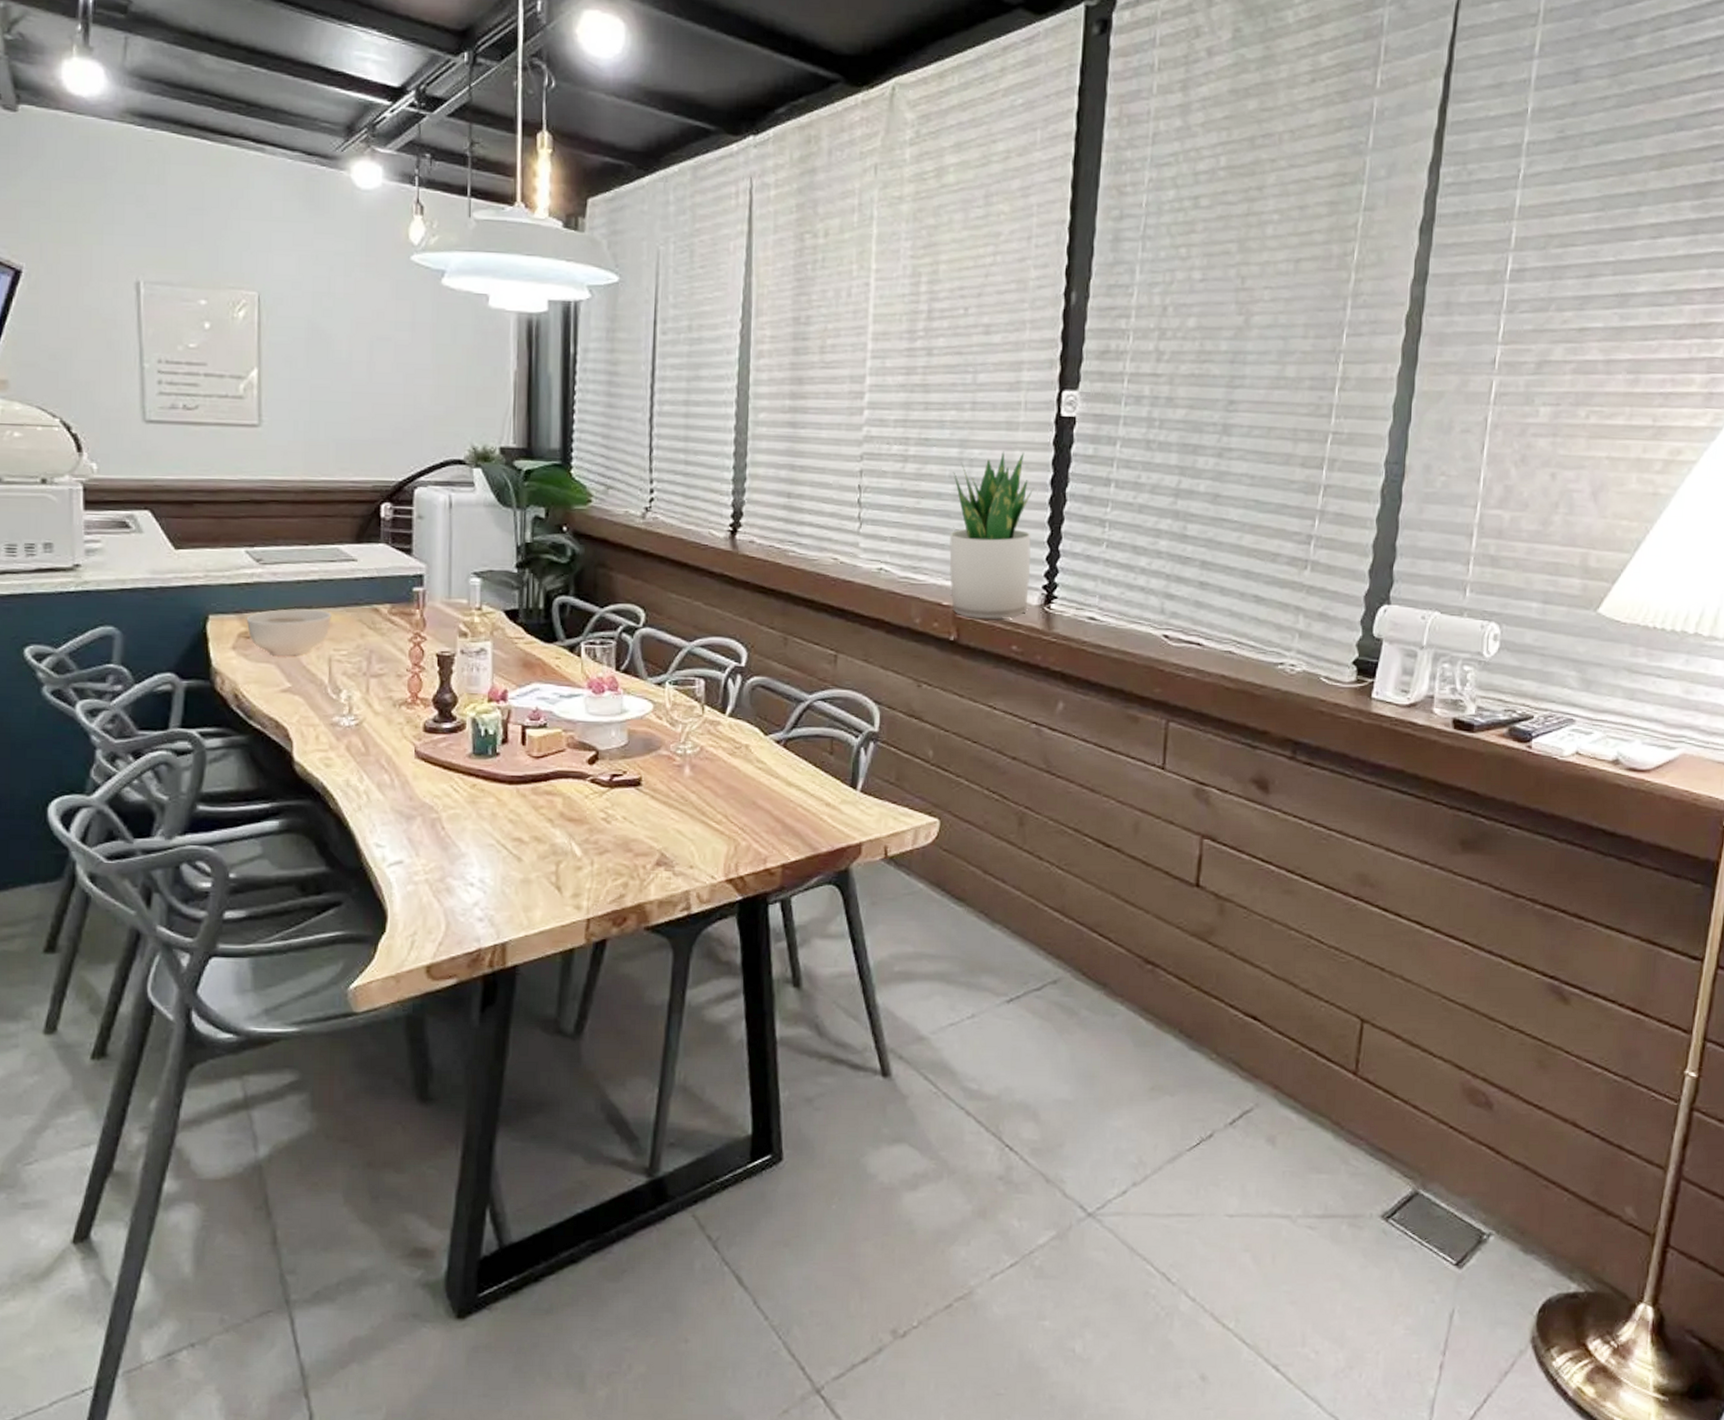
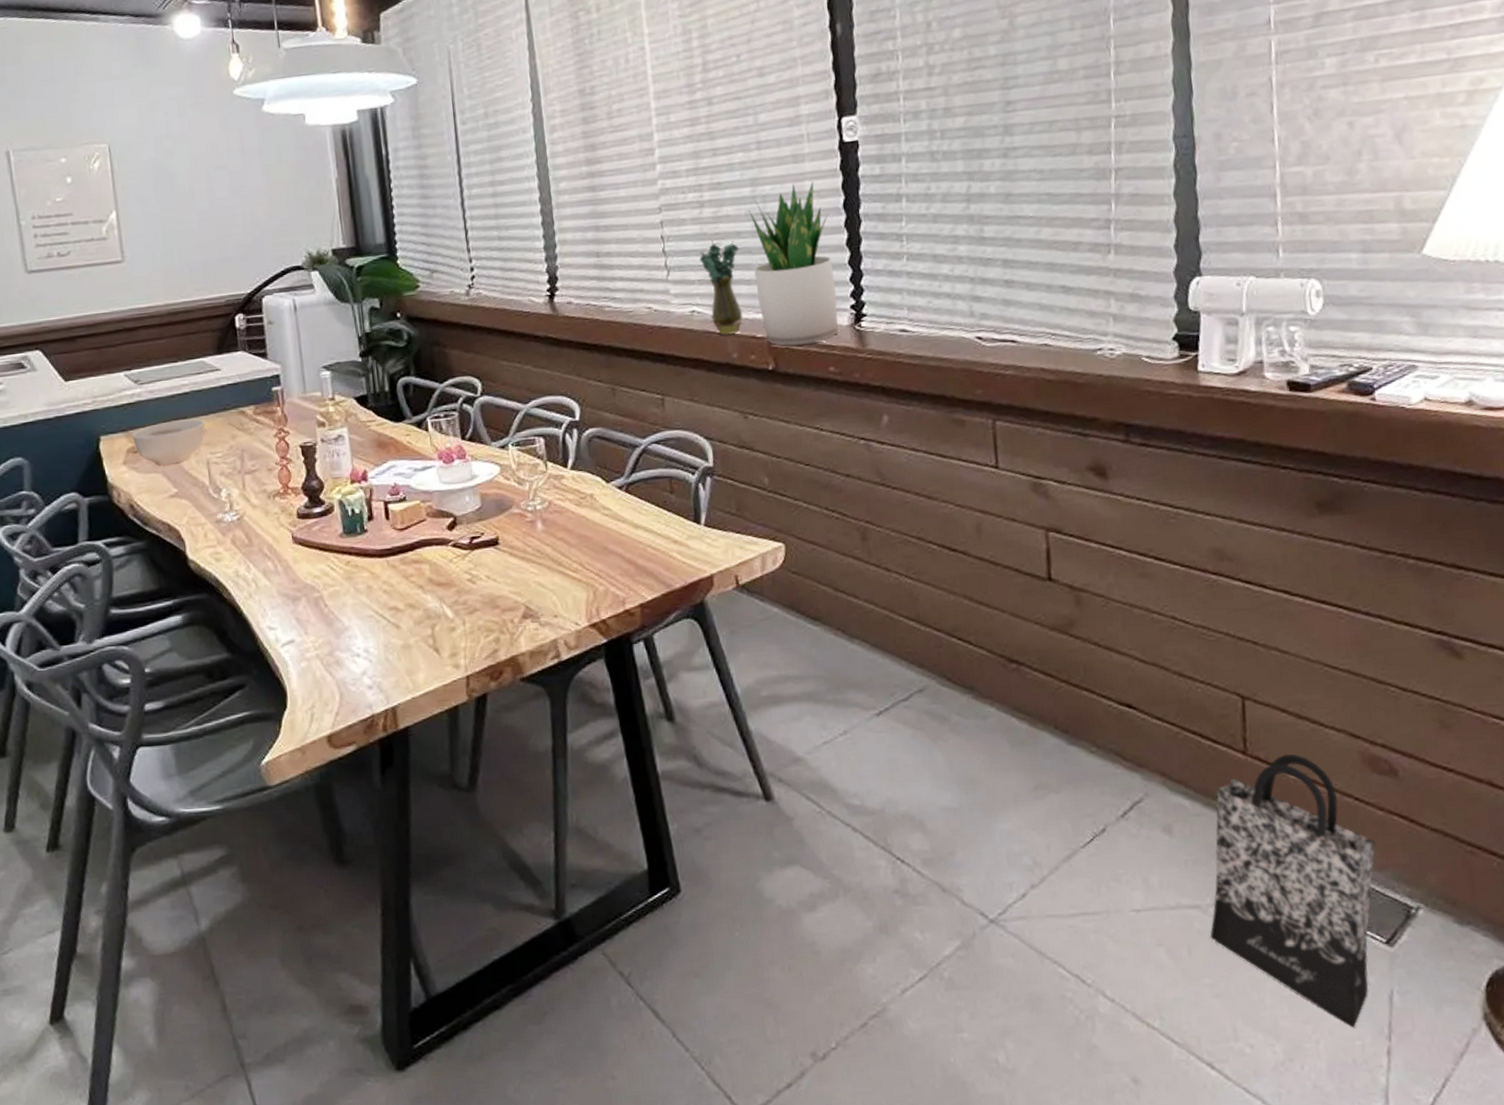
vase: none [895,497,937,599] -> present [699,239,744,335]
shopping bag: none [1295,1078,1462,1340] -> present [1210,754,1376,1027]

